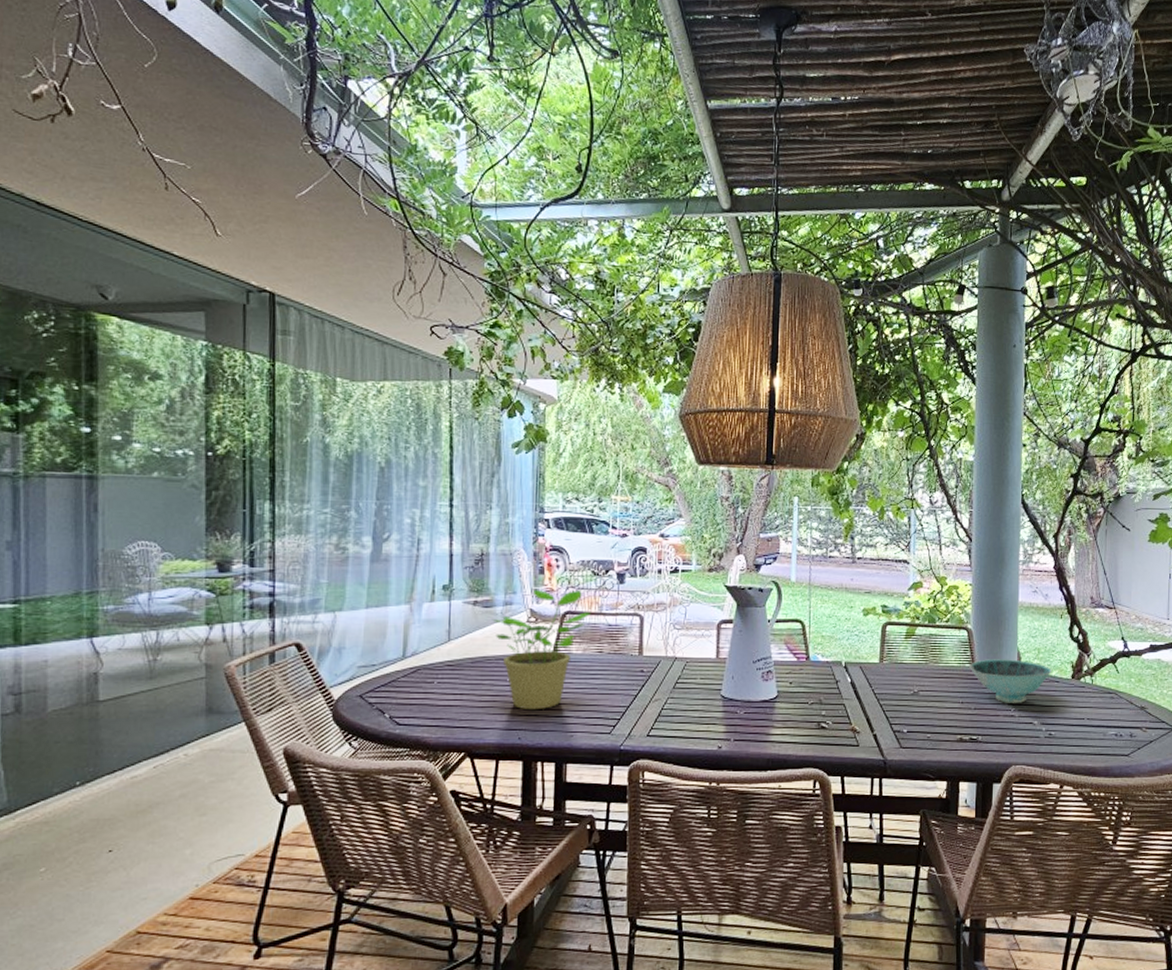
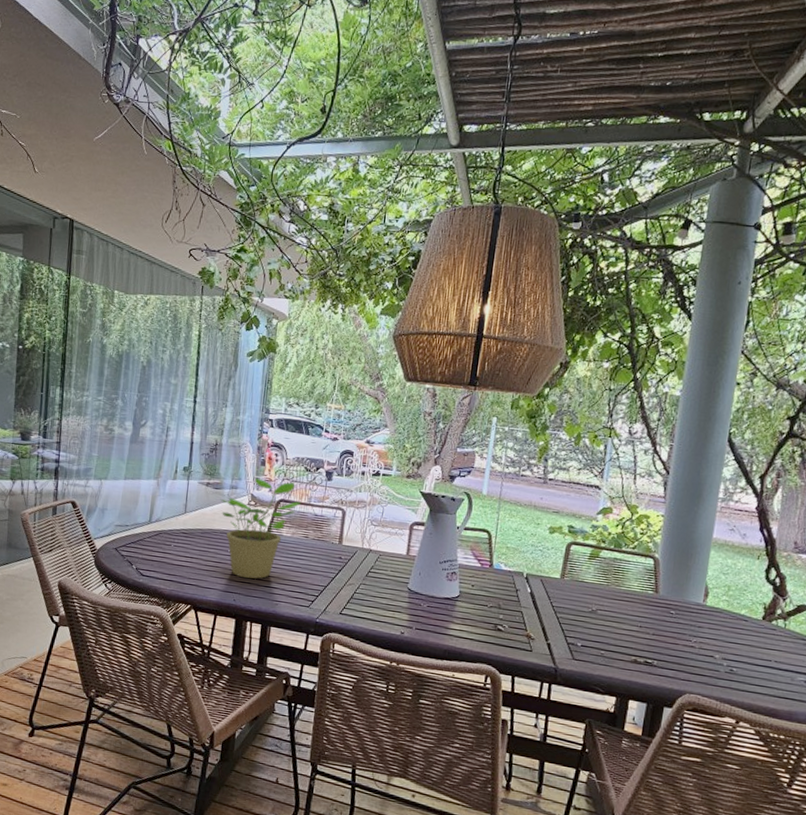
bowl: present [969,659,1052,703] -> none [652,588,741,636]

